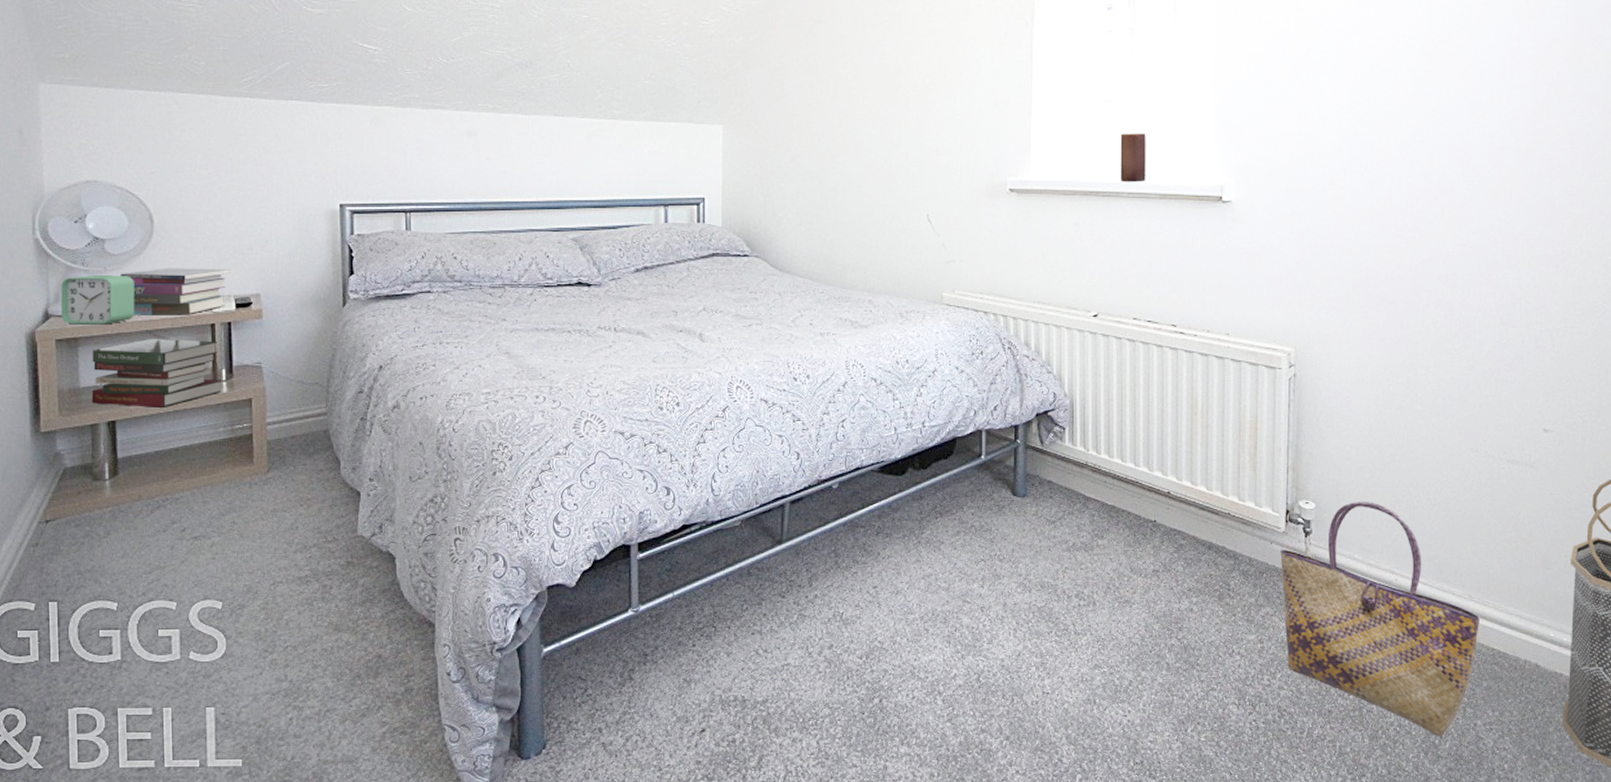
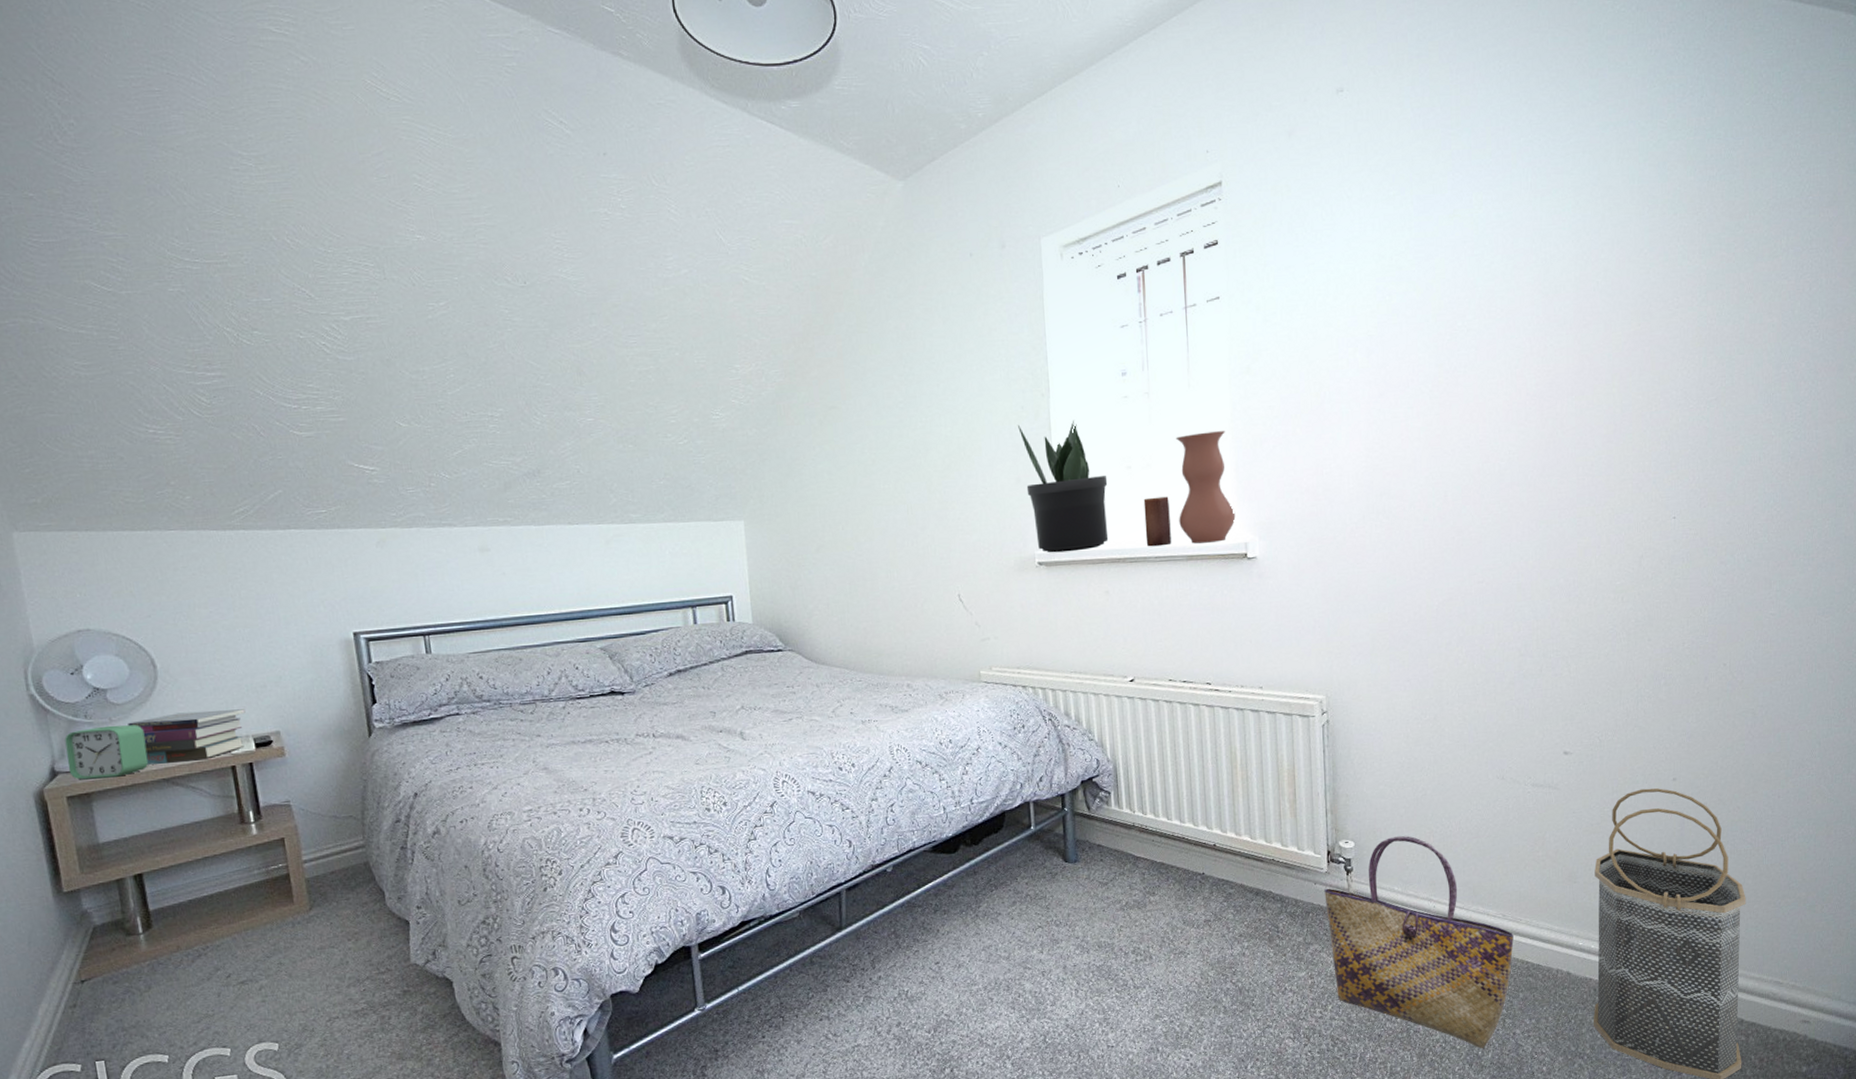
books: present [91,339,222,407] -> none [107,783,251,858]
planter: none [1000,50,1086,181] -> present [1018,420,1109,553]
vase: none [1155,72,1213,183] -> present [1176,431,1236,544]

